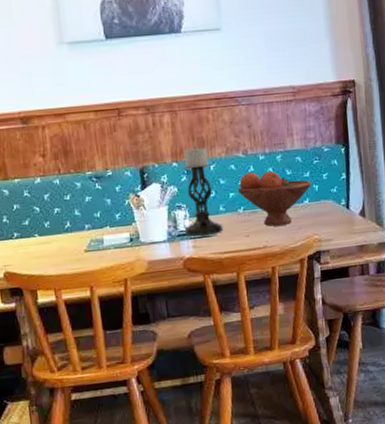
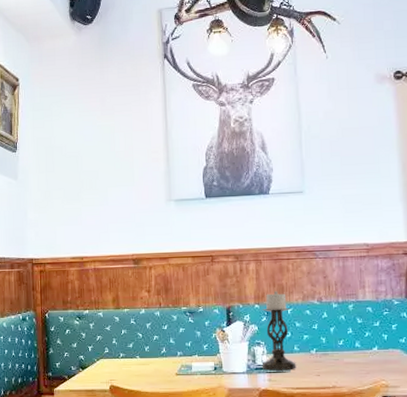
fruit bowl: present [237,170,312,227] -> none [311,318,381,369]

